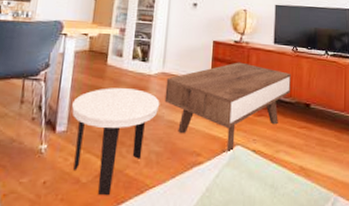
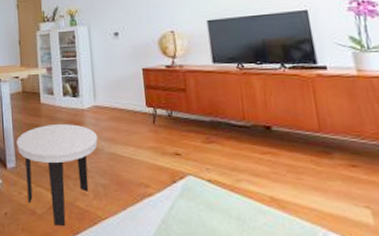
coffee table: present [164,62,291,154] -> none [100,87,243,185]

